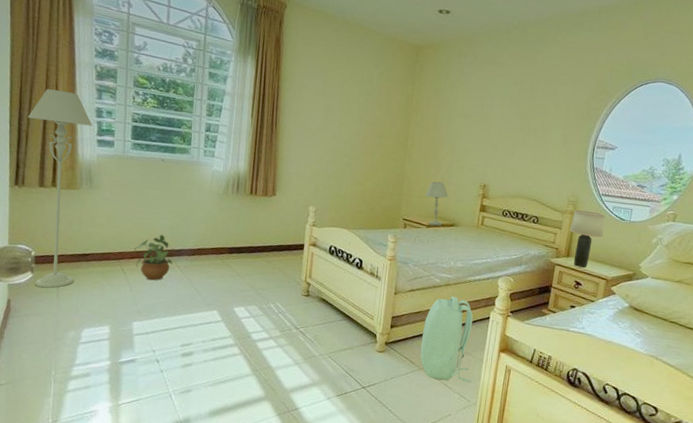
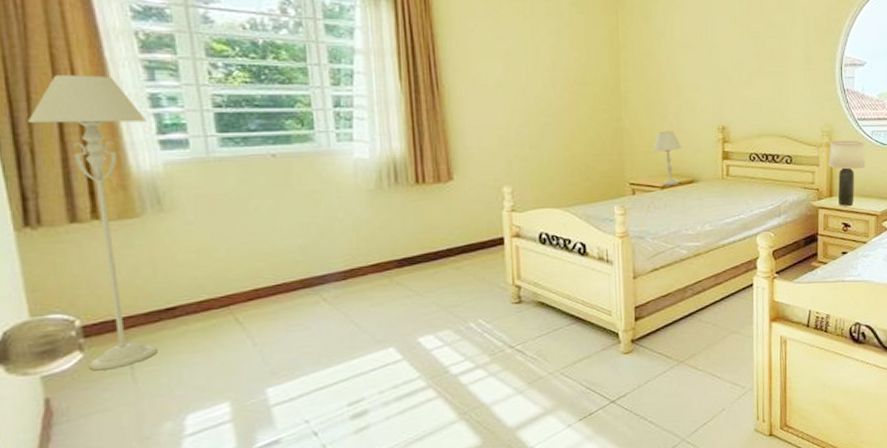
potted plant: present [134,234,173,281] -> none [250,259,315,326]
backpack: present [420,296,473,383] -> none [675,267,743,371]

